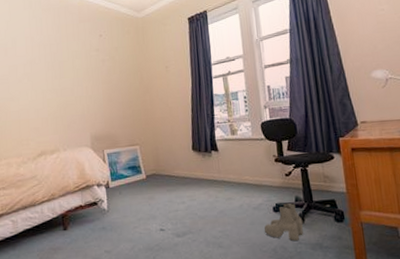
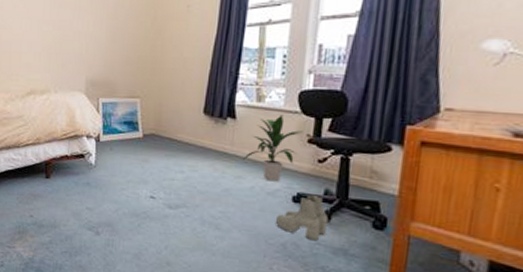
indoor plant: none [230,142,270,198] -> present [243,114,303,182]

